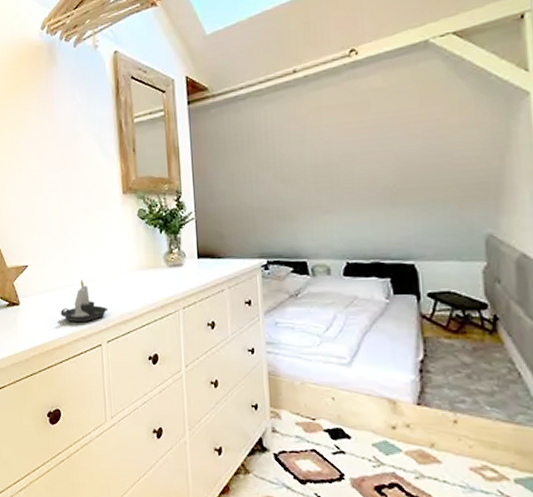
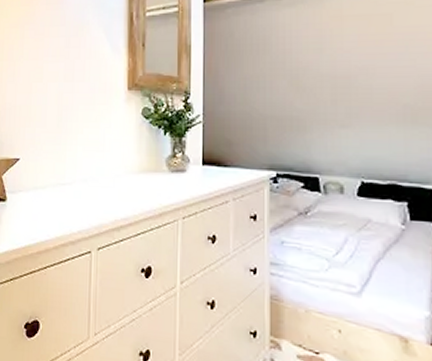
candle: present [60,279,108,323] -> none [50,178,102,226]

